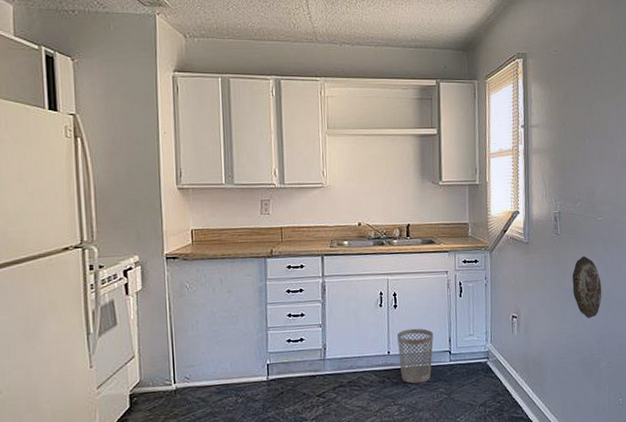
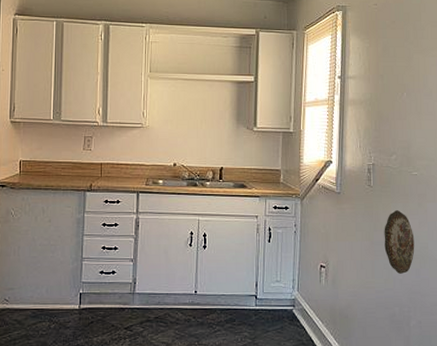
wastebasket: present [397,328,434,384] -> none [205,270,241,325]

